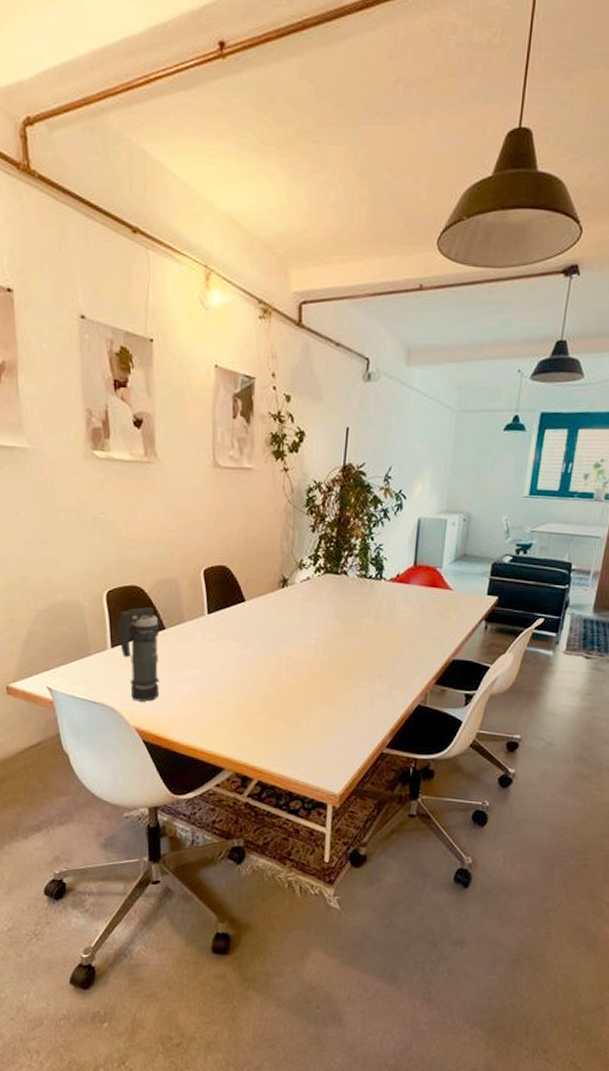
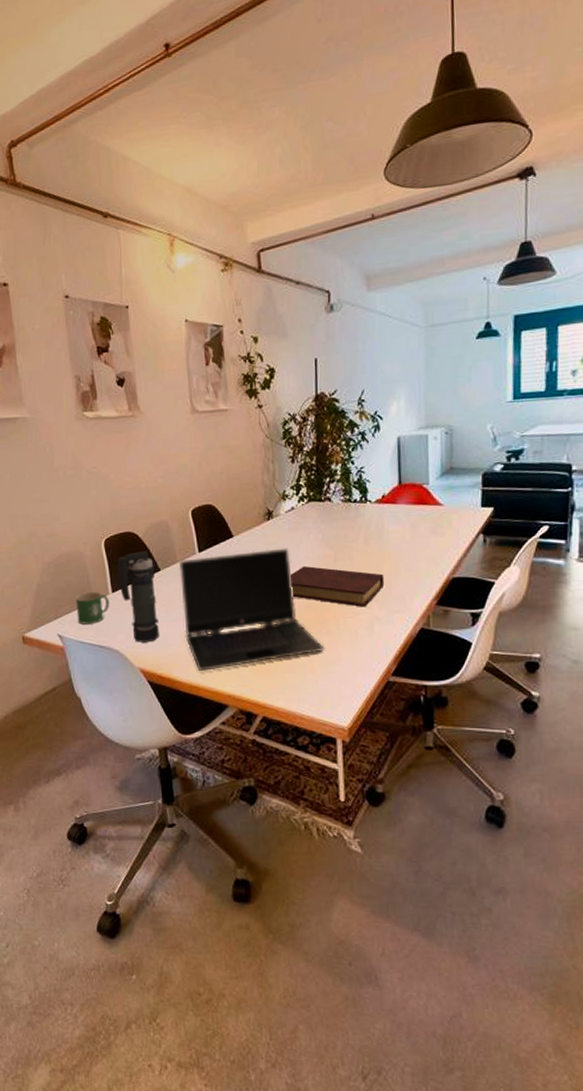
mug: none [69,645,107,679] -> present [74,592,110,625]
laptop computer: none [185,617,326,735] -> present [179,548,325,672]
book: none [298,637,390,681] -> present [290,566,385,607]

